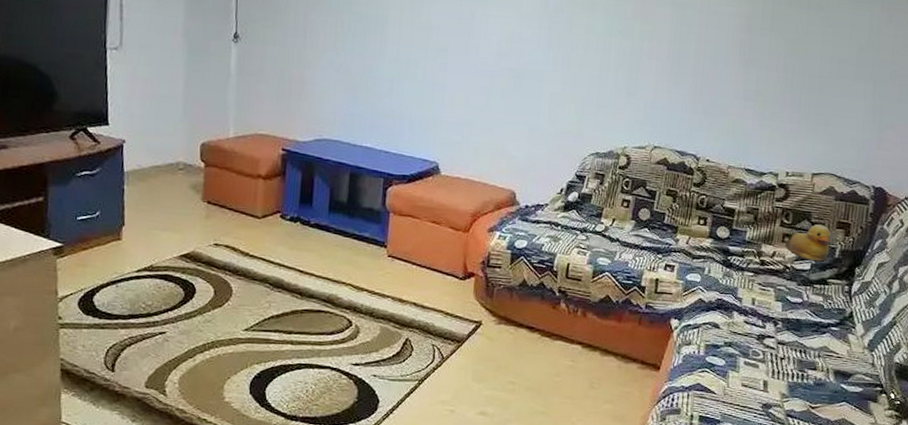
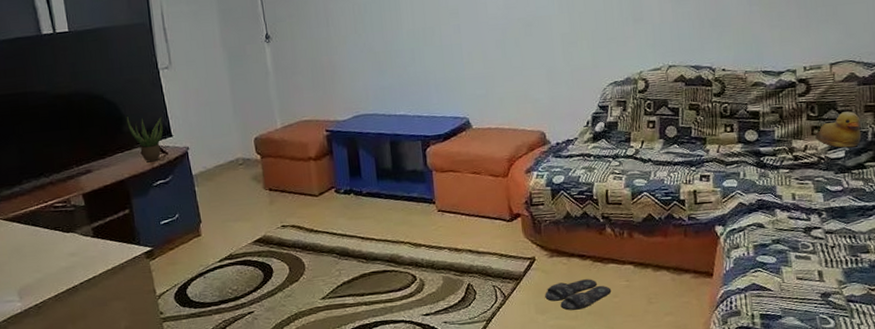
potted plant: none [58,94,100,150] -> present [126,117,163,163]
slippers: none [485,352,555,384] -> present [545,279,612,310]

